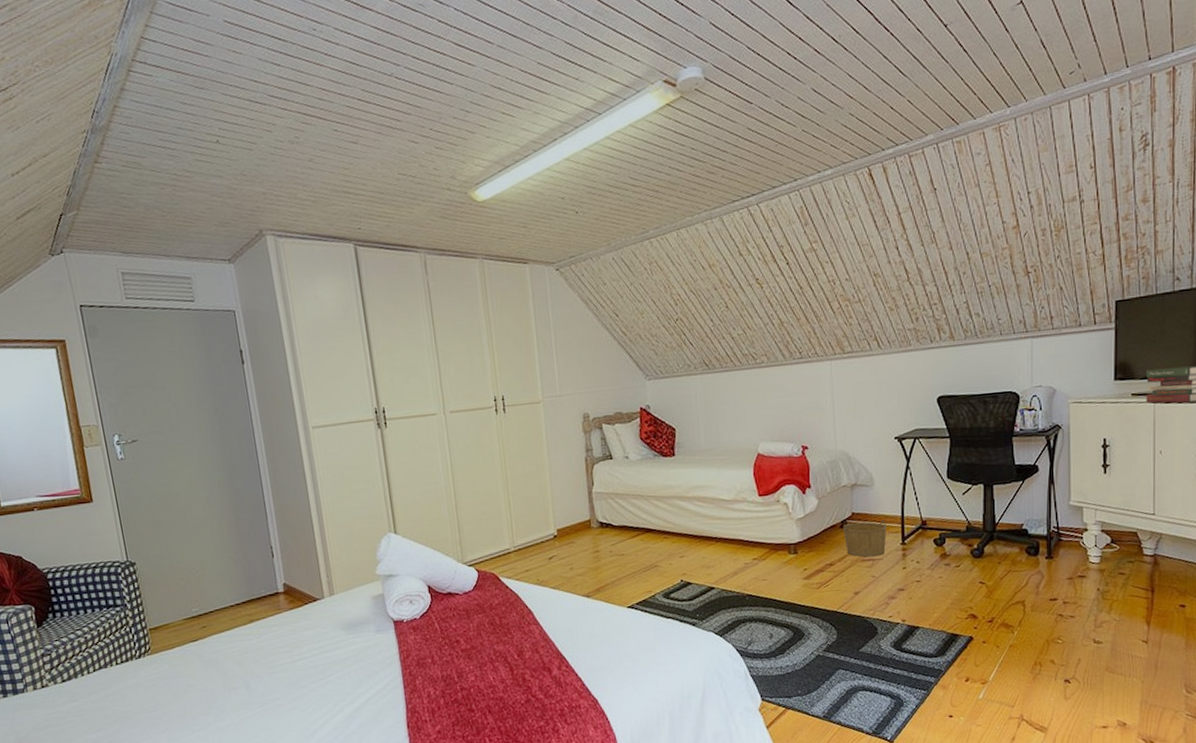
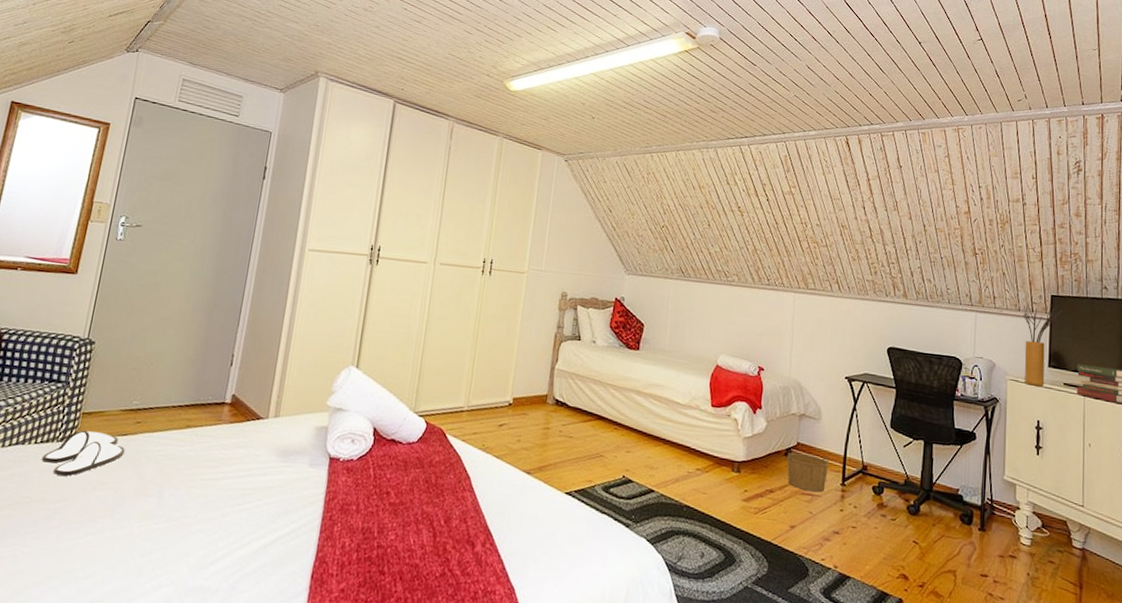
slippers: none [127,642,201,687] -> present [41,430,125,476]
vase: none [1084,314,1129,404] -> present [1022,303,1063,387]

